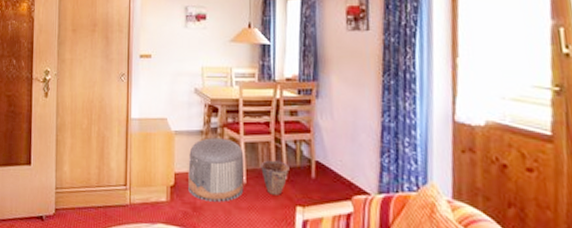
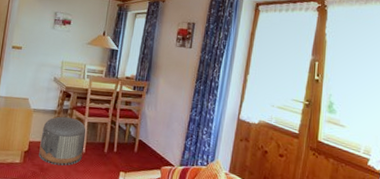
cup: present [261,160,290,197] -> none [97,136,119,164]

